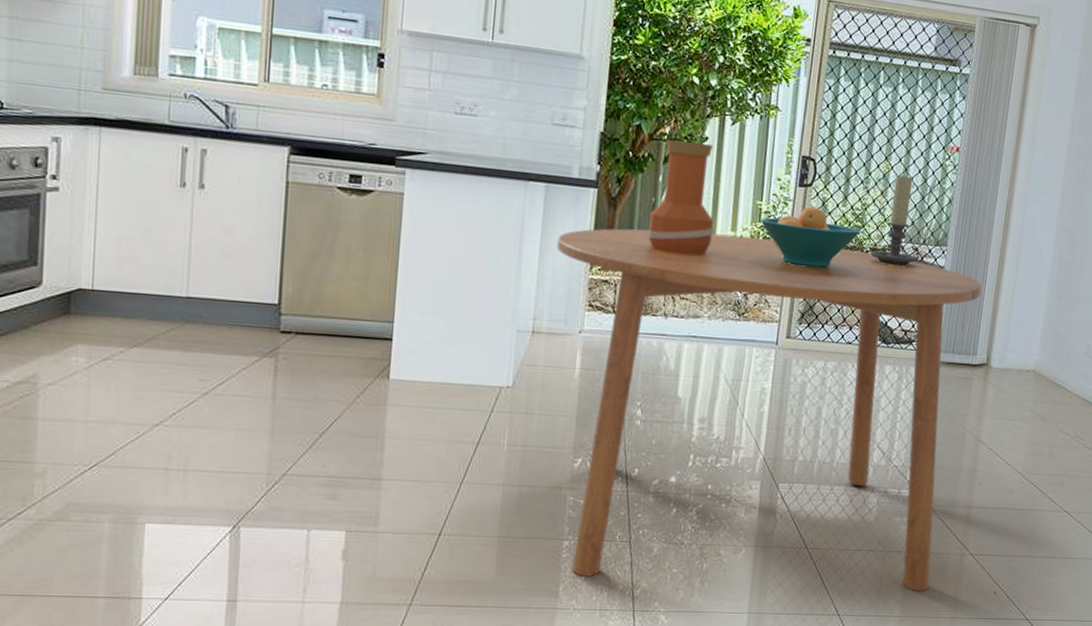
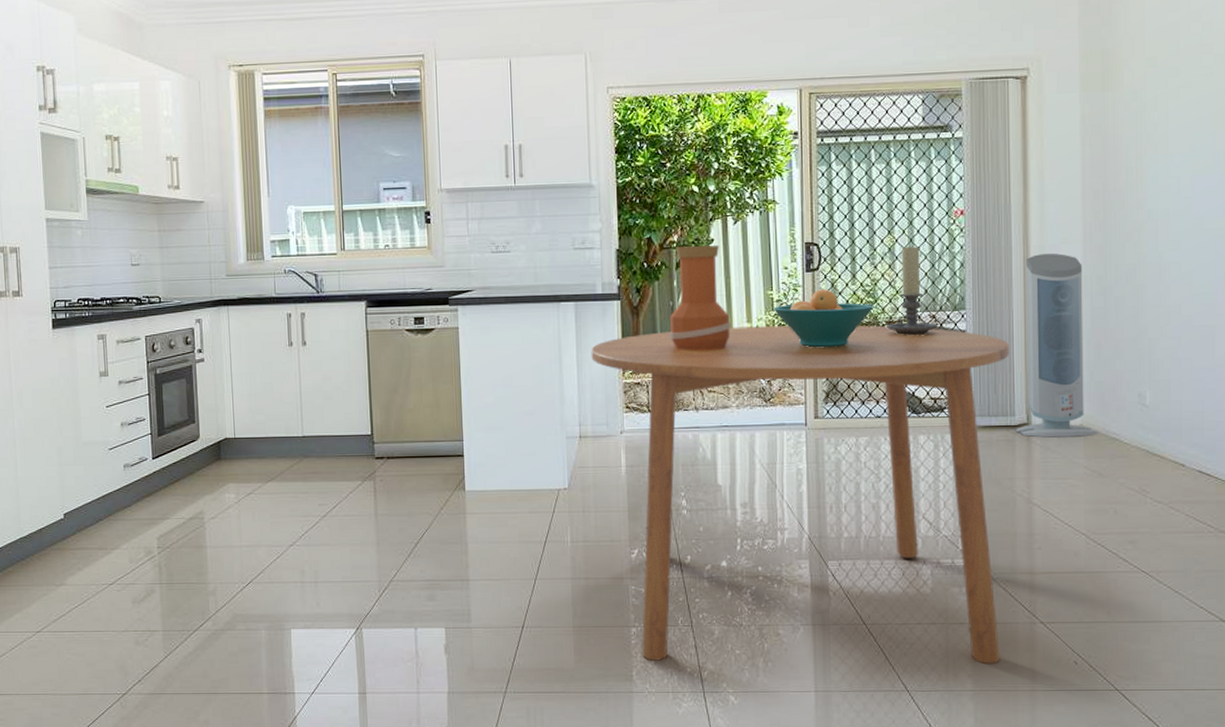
air purifier: none [975,201,1058,382] -> present [1015,253,1098,438]

